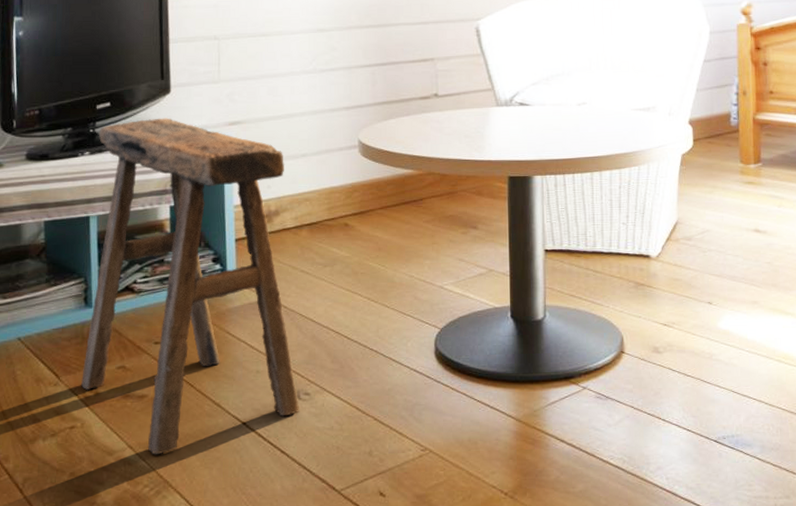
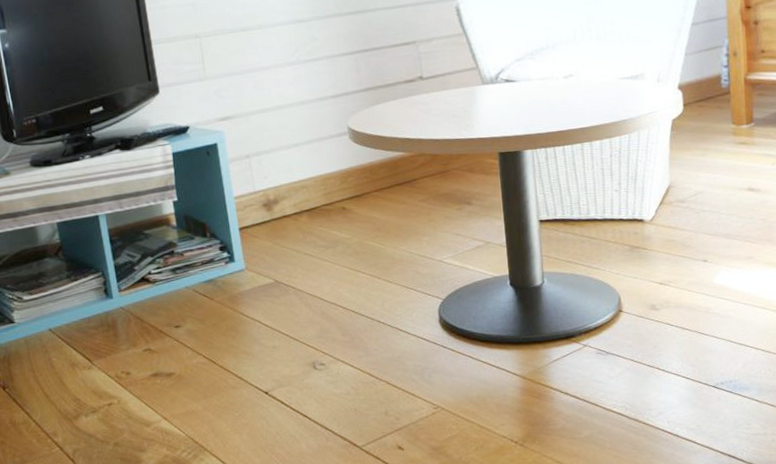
stool: present [81,118,300,455] -> none [96,117,317,424]

